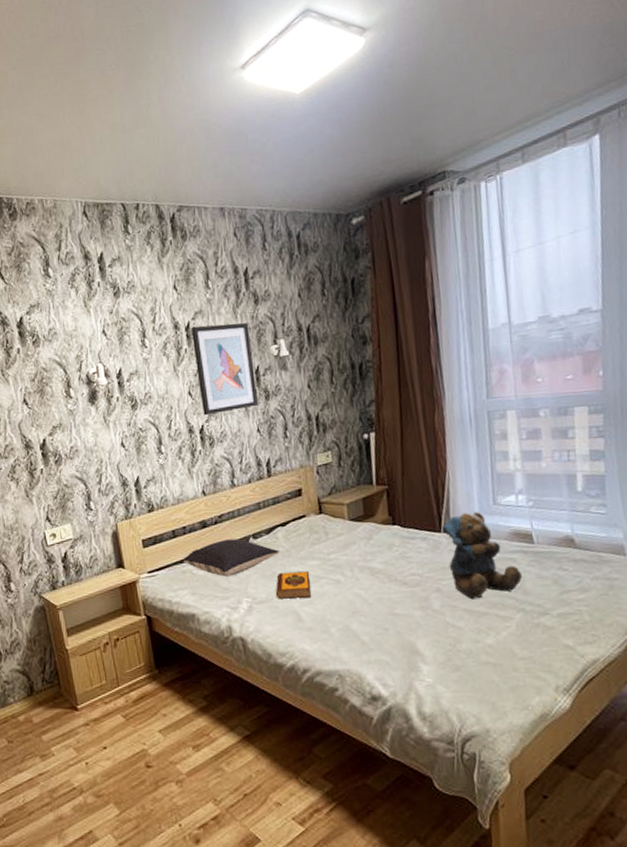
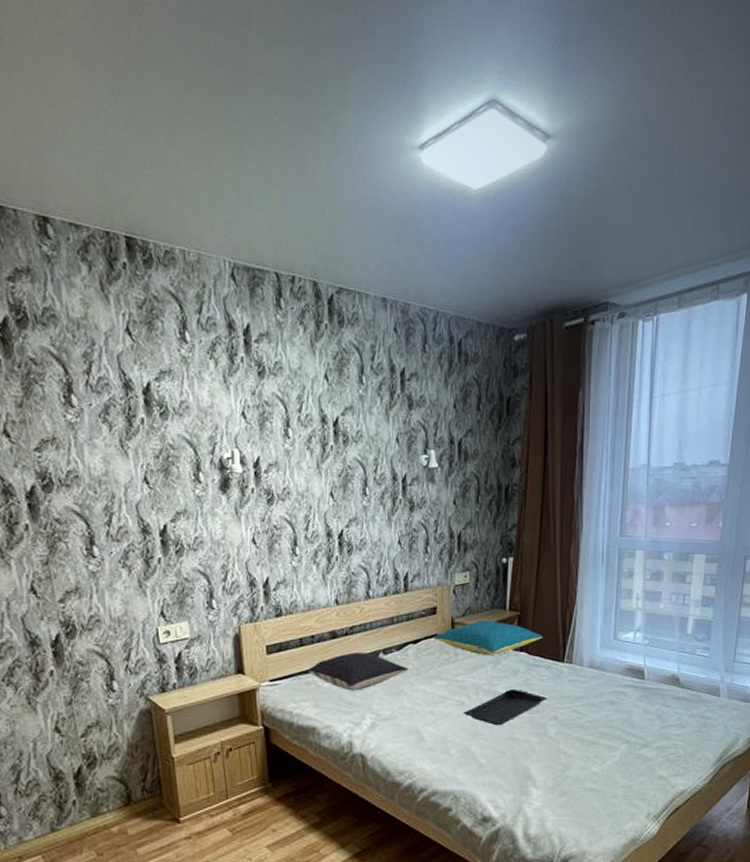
wall art: present [191,322,259,416] -> none [340,422,403,520]
hardback book: present [275,570,312,599] -> none [400,690,436,717]
pillow: none [301,496,414,532] -> present [433,620,542,655]
serving tray: none [340,564,427,602] -> present [463,690,547,726]
teddy bear: present [441,512,523,600] -> none [565,645,632,729]

